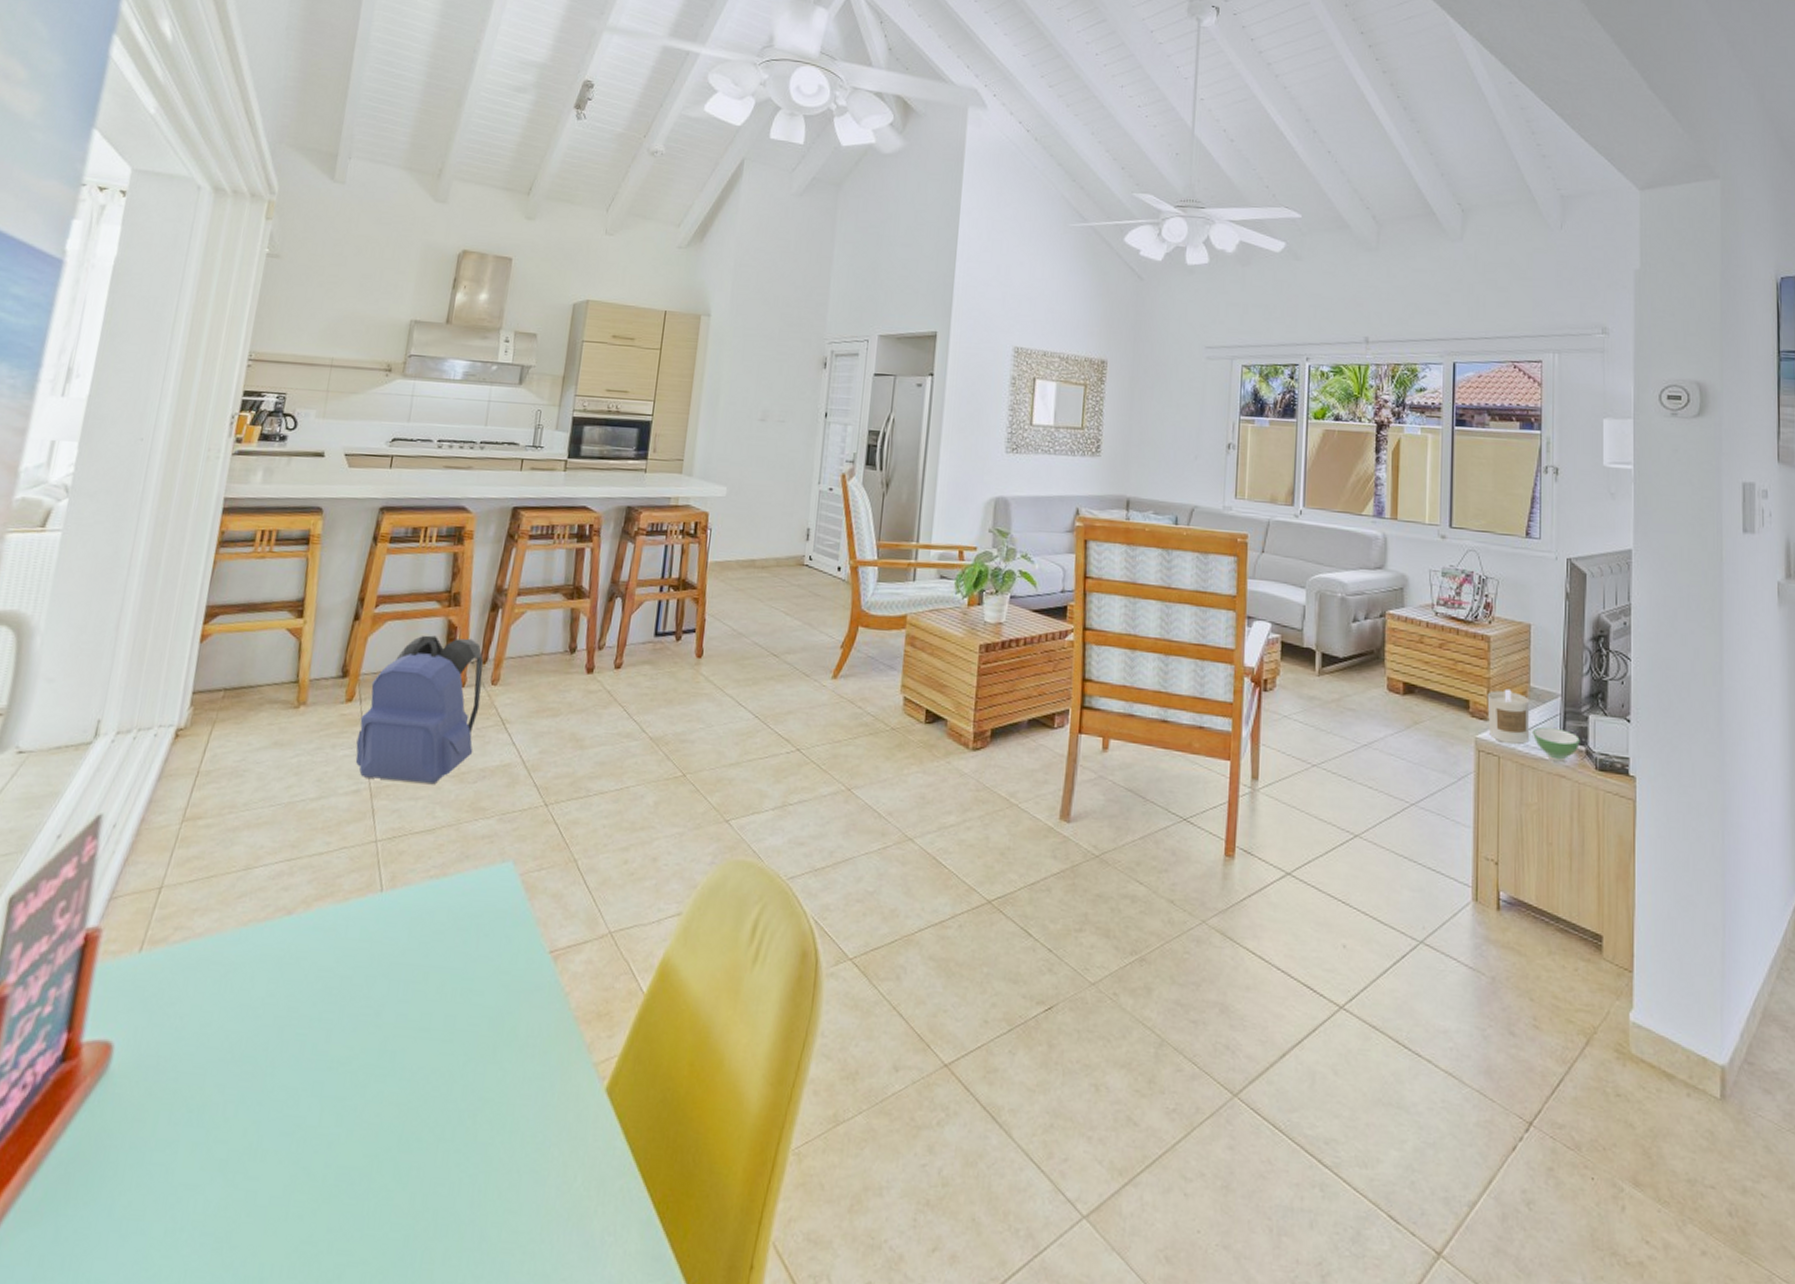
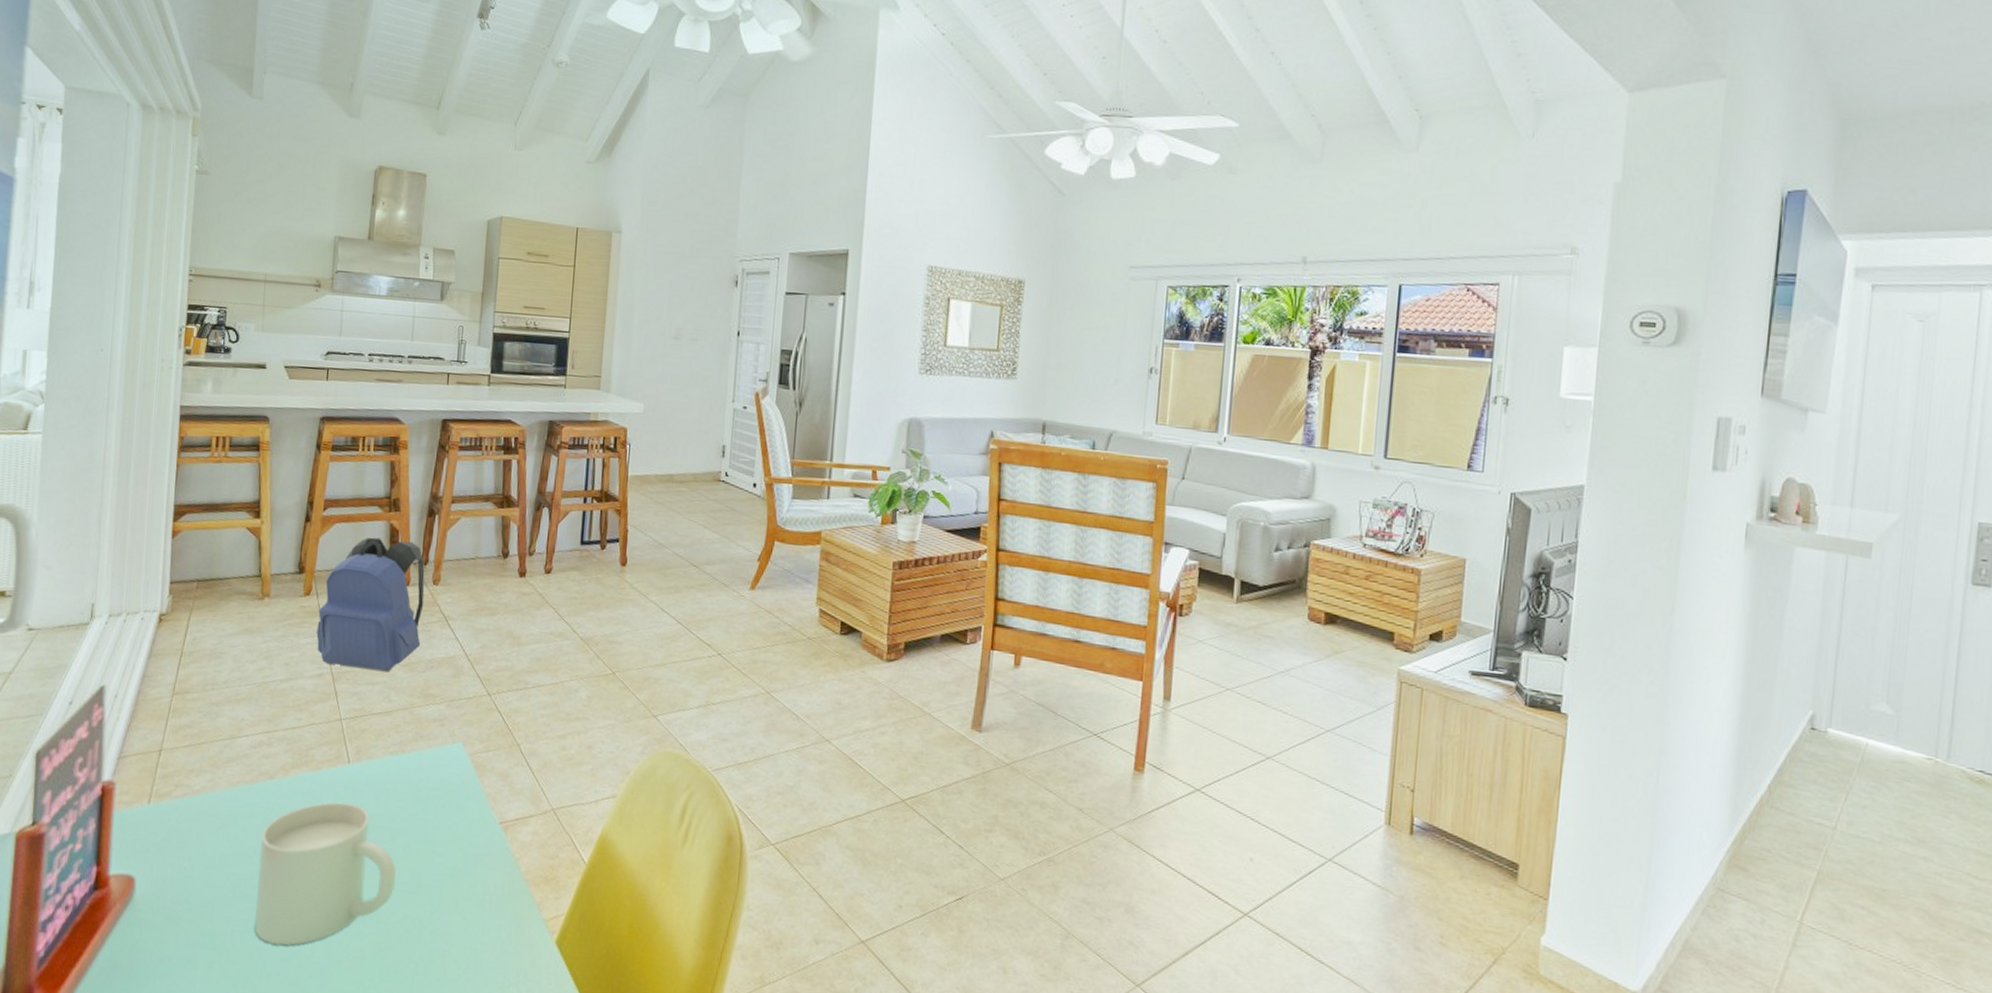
mug: none [252,937,427,1117] -> present [254,802,396,946]
candle: present [1487,688,1530,744] -> none [1413,622,1459,678]
bowl: present [1533,727,1580,762] -> none [1460,661,1511,697]

